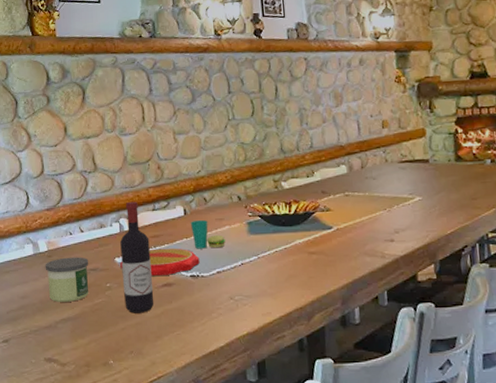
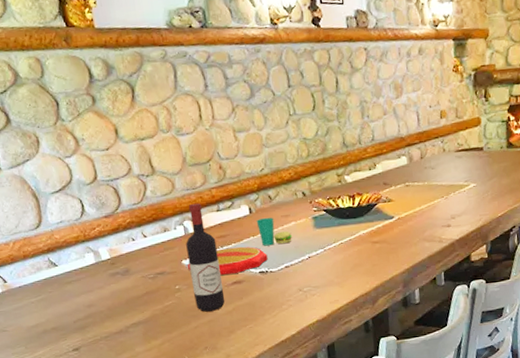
candle: present [45,257,89,302] -> none [109,262,158,308]

